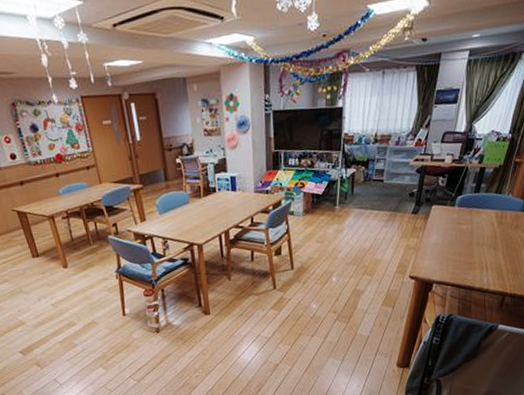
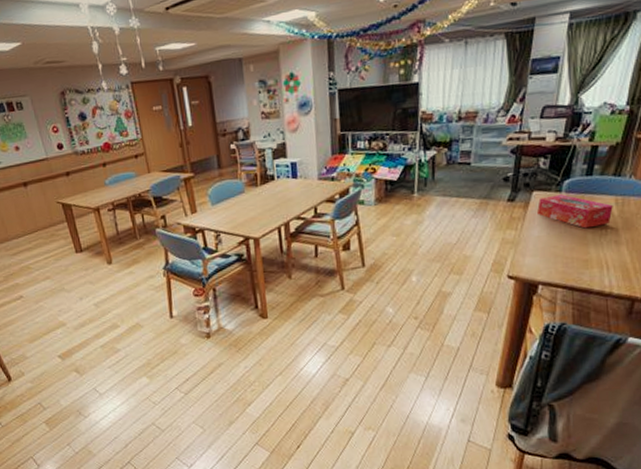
tissue box: none [435,208,494,237] -> present [537,194,613,229]

